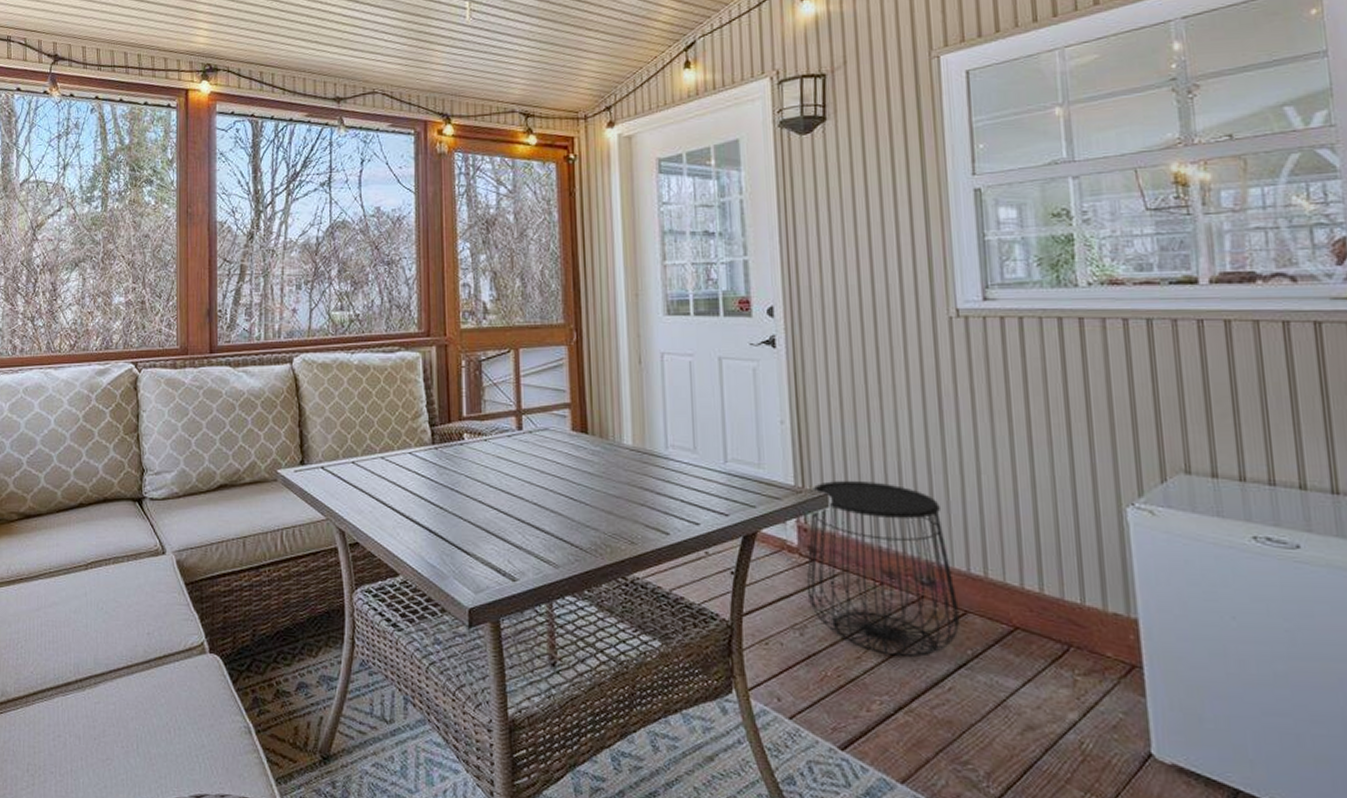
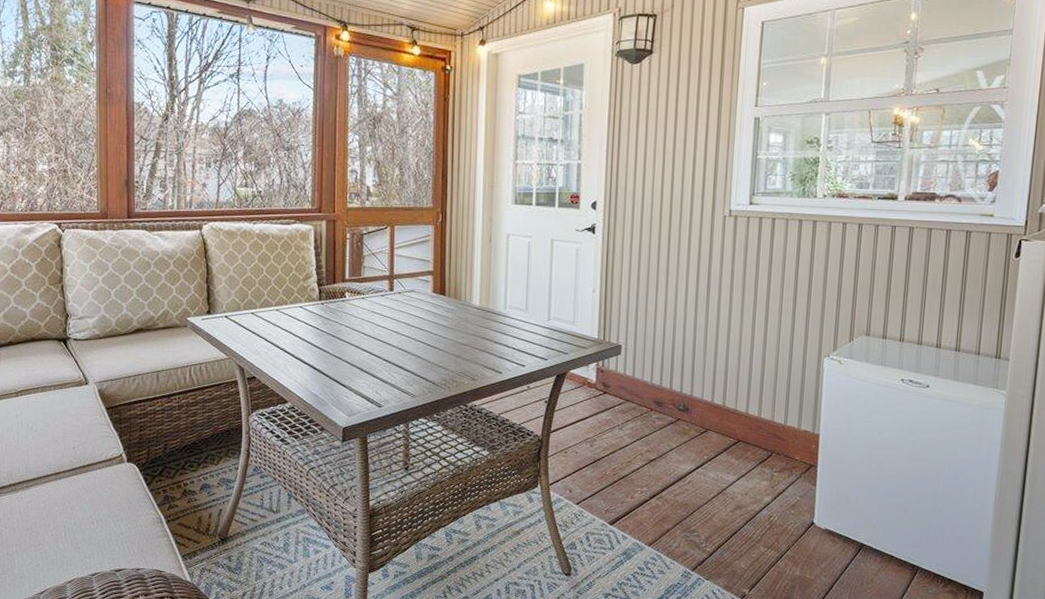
side table: present [806,480,960,657] -> none [598,335,703,460]

